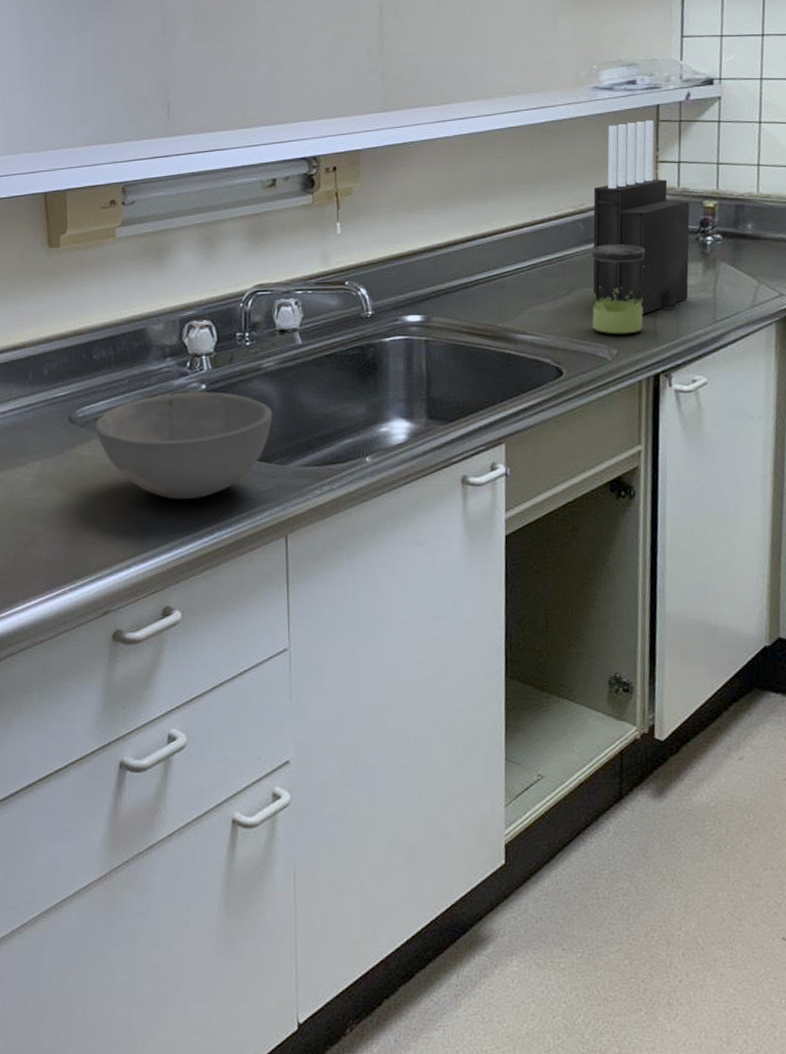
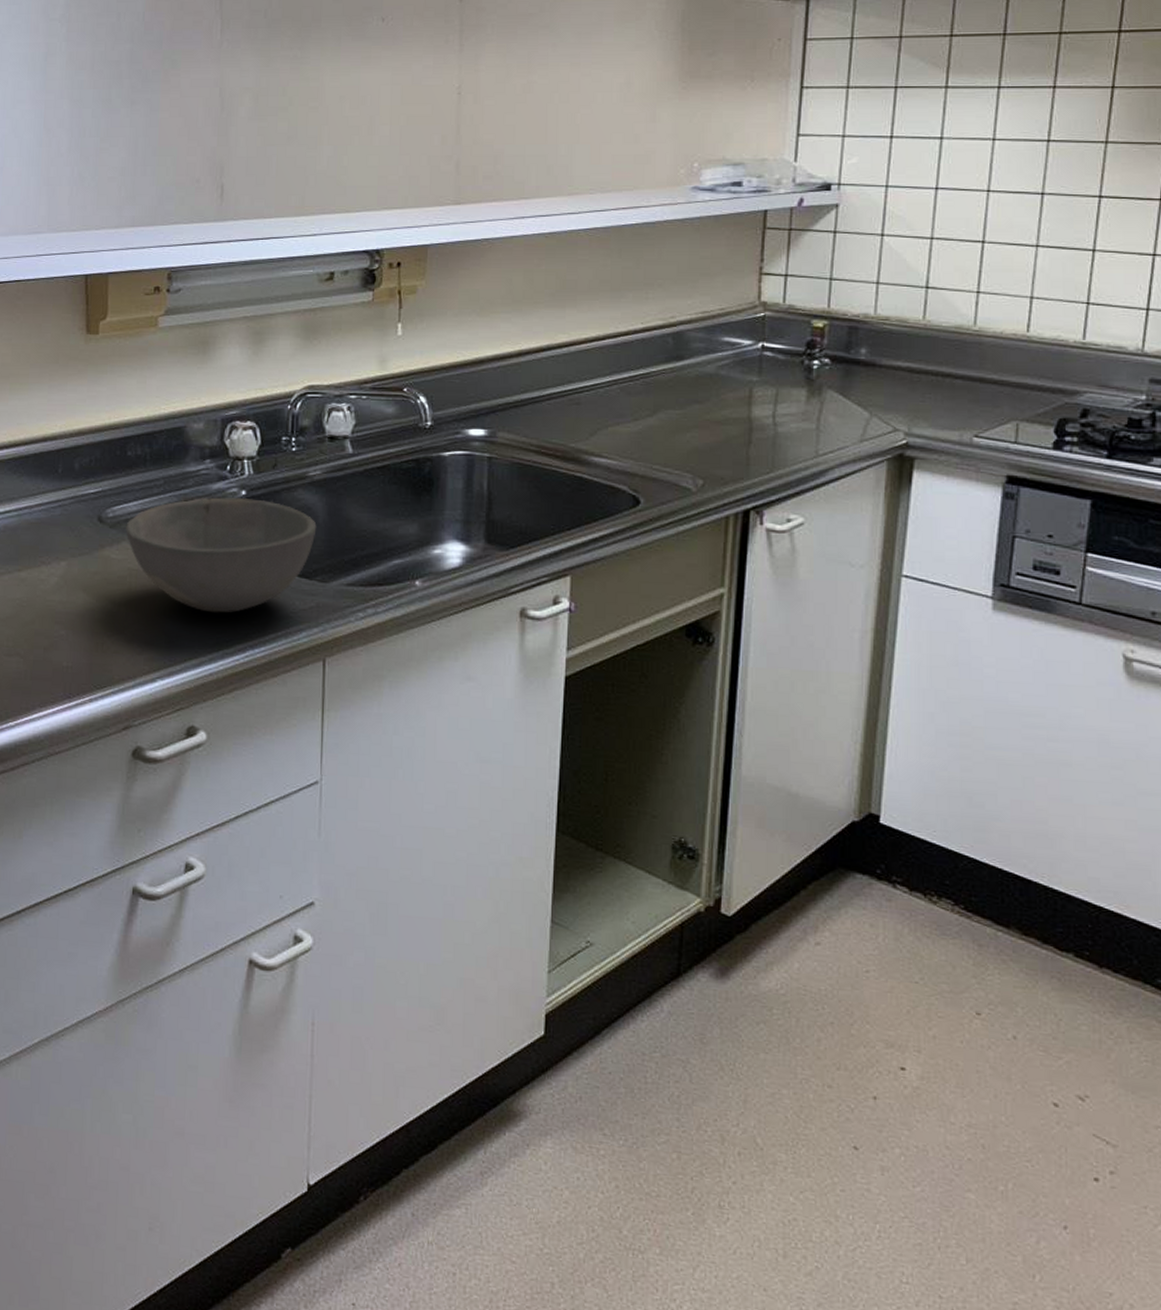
jar: present [591,244,645,334] -> none [677,363,741,464]
knife block: present [592,120,690,315] -> none [678,226,796,443]

